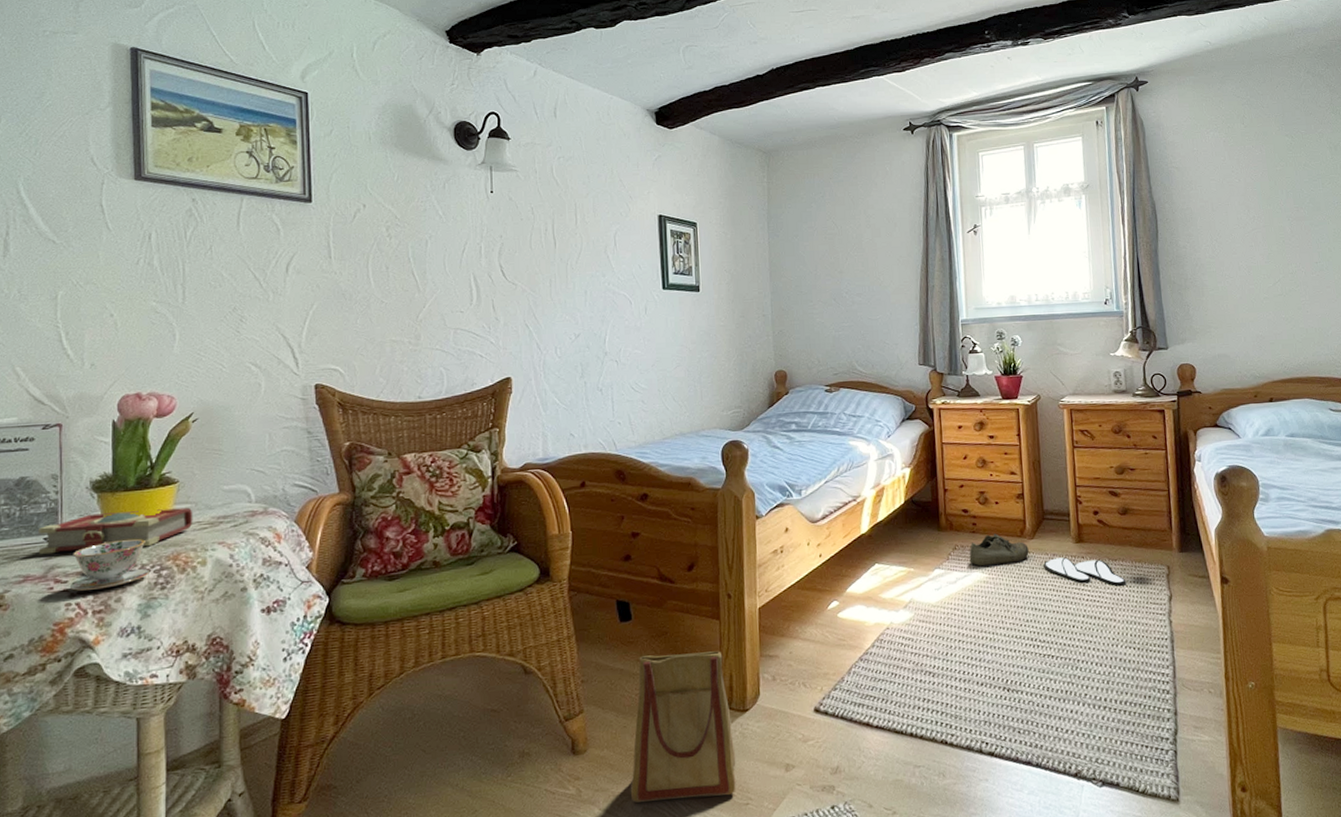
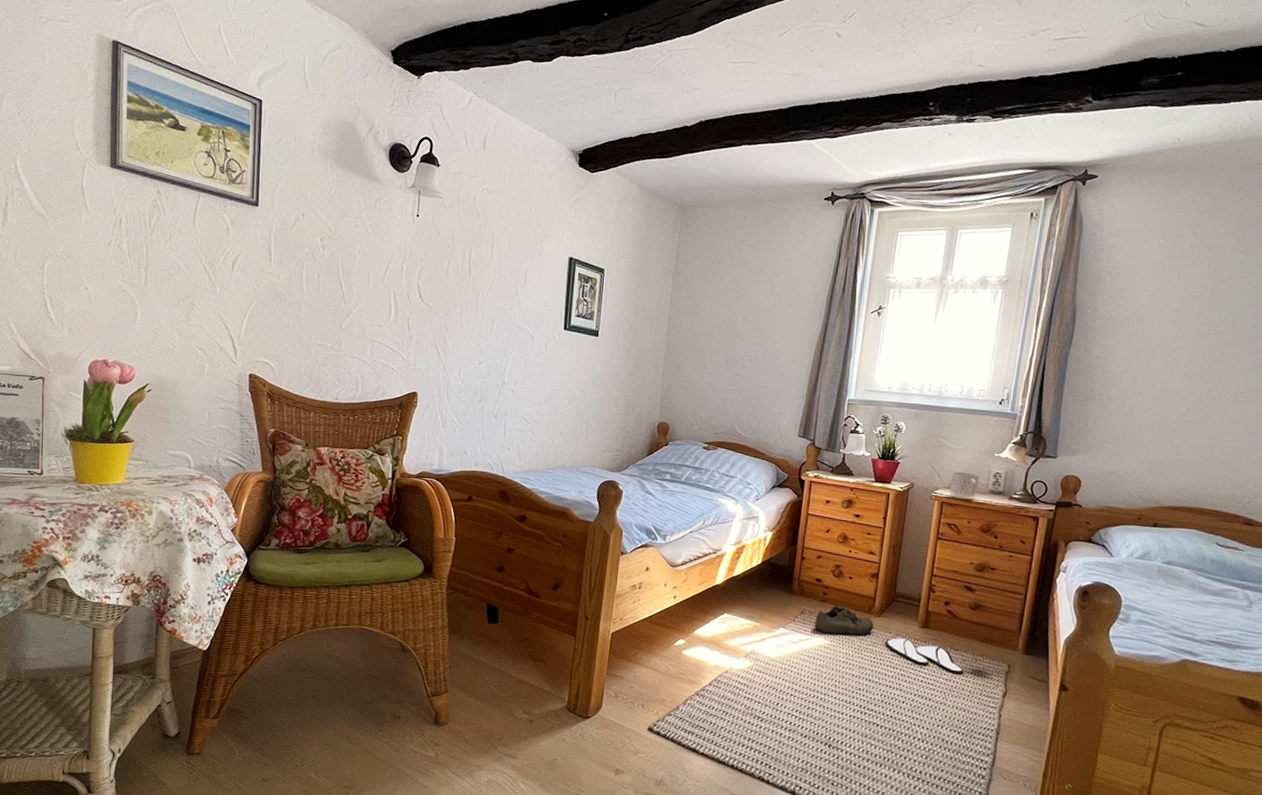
book: present [38,507,193,555] -> none [23,457,144,492]
teacup: present [69,538,149,591] -> none [46,482,107,520]
shopping bag: present [630,651,737,803] -> none [479,655,575,784]
mug: none [1074,375,1102,404] -> present [950,471,980,501]

